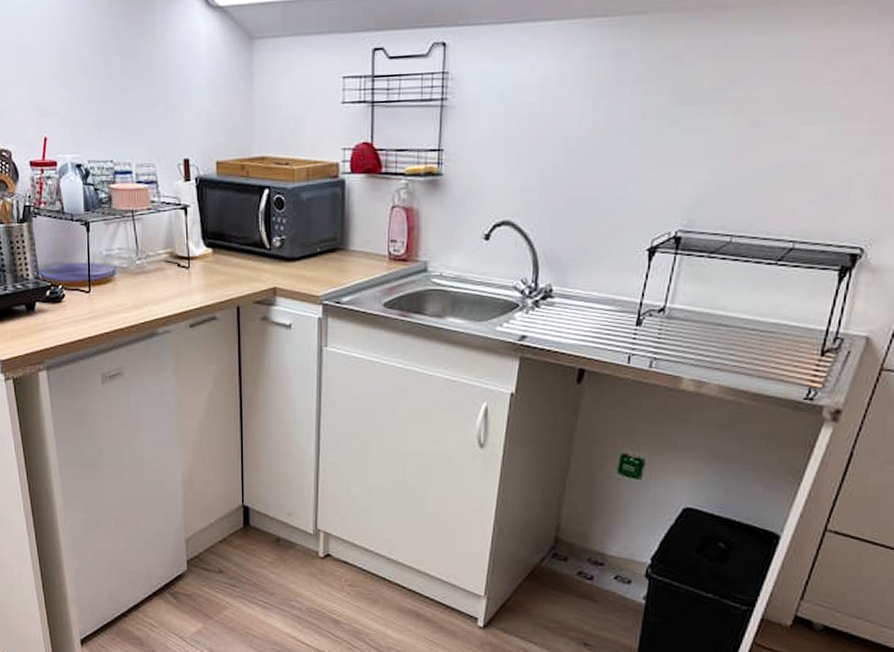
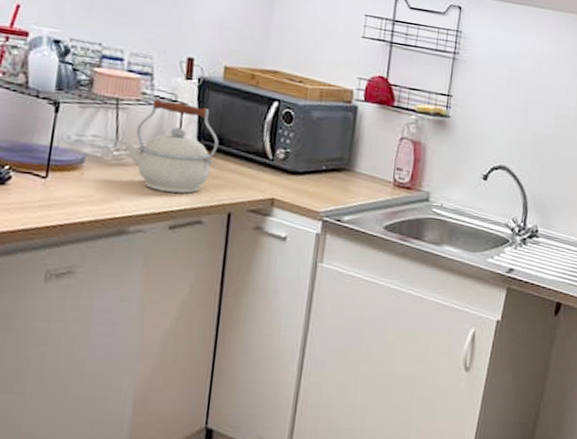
kettle: none [144,204,221,293] -> present [124,98,219,194]

